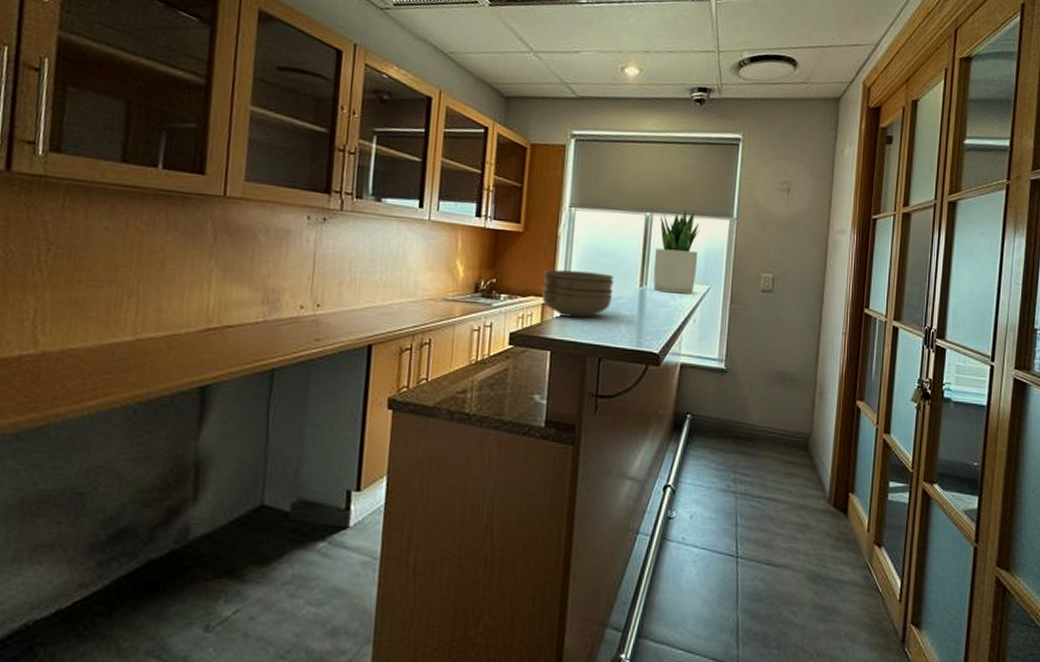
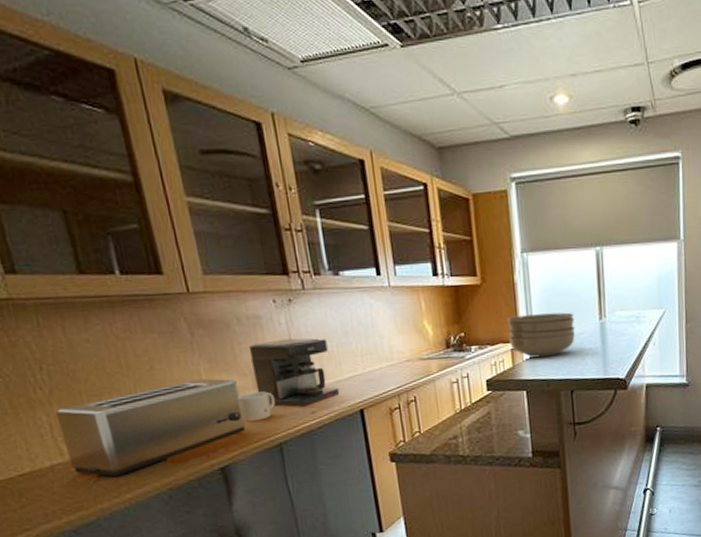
toaster: none [40,285,247,380] -> present [55,378,246,477]
mug: none [241,308,282,341] -> present [239,391,276,422]
coffee maker: none [264,257,352,334] -> present [248,338,340,408]
planter: present [653,209,700,294] -> none [609,238,651,322]

